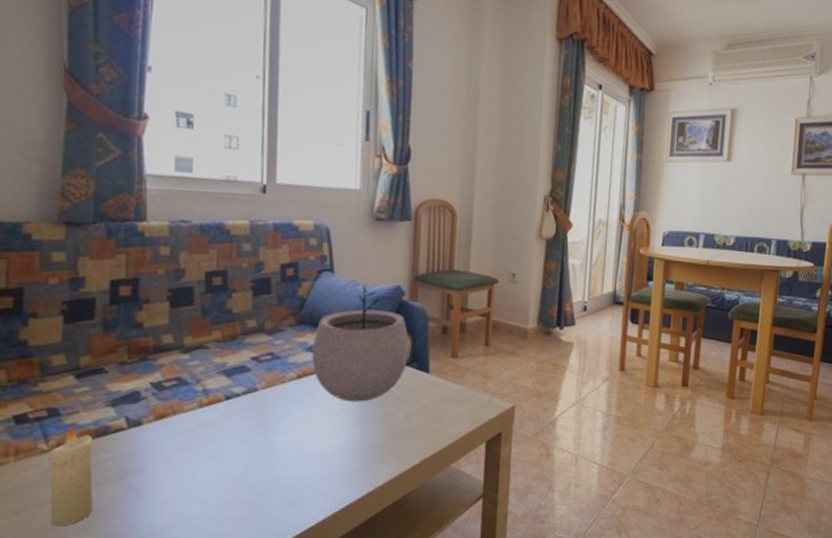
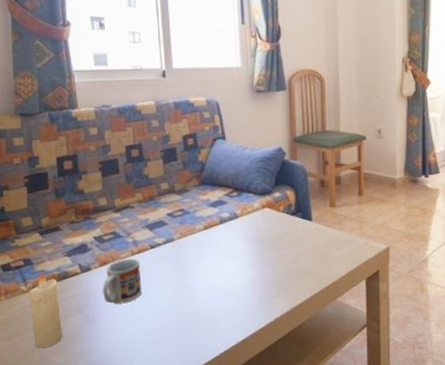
cup: none [155,411,209,468] -> present [102,258,142,304]
plant pot: present [312,285,409,402] -> none [214,149,293,248]

